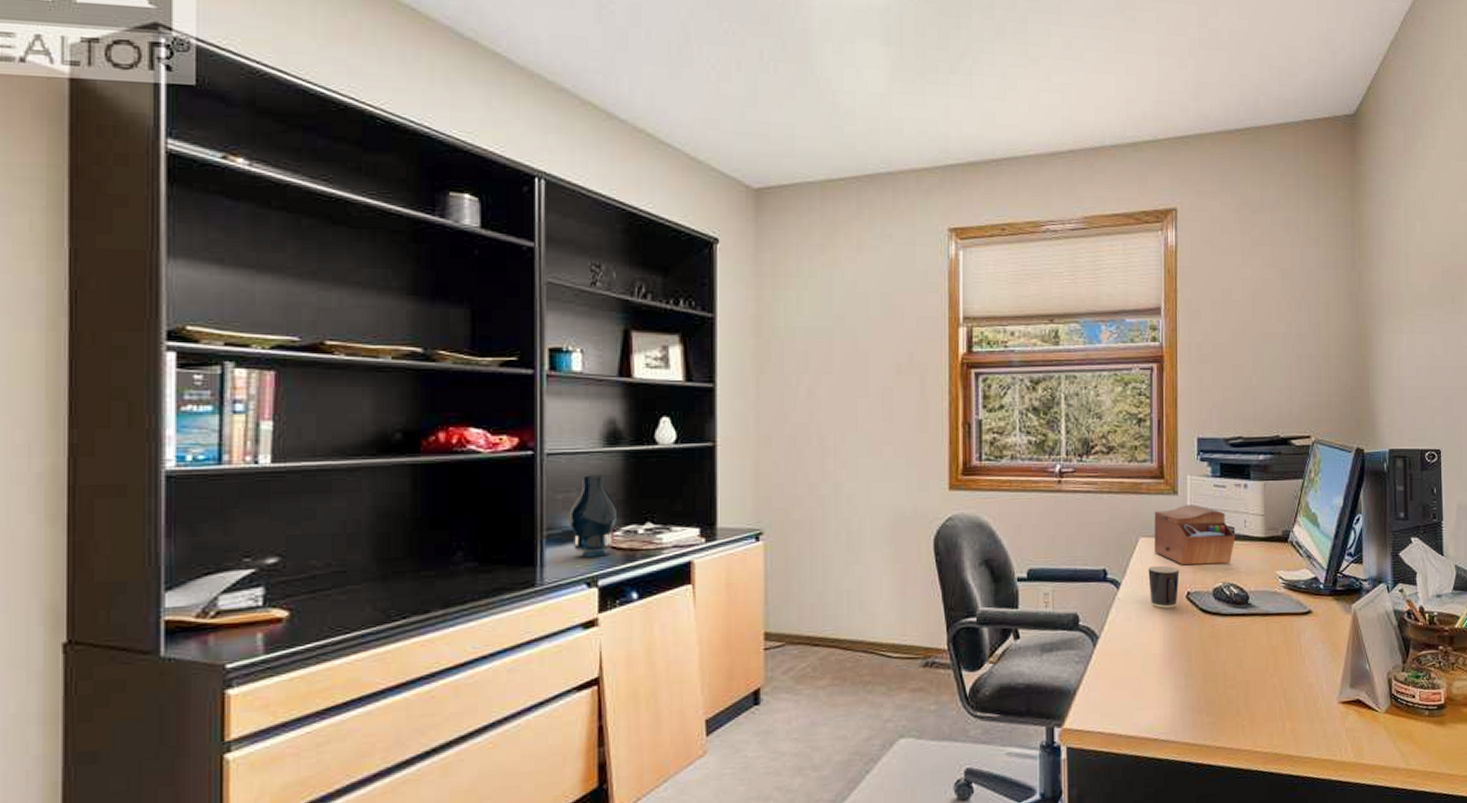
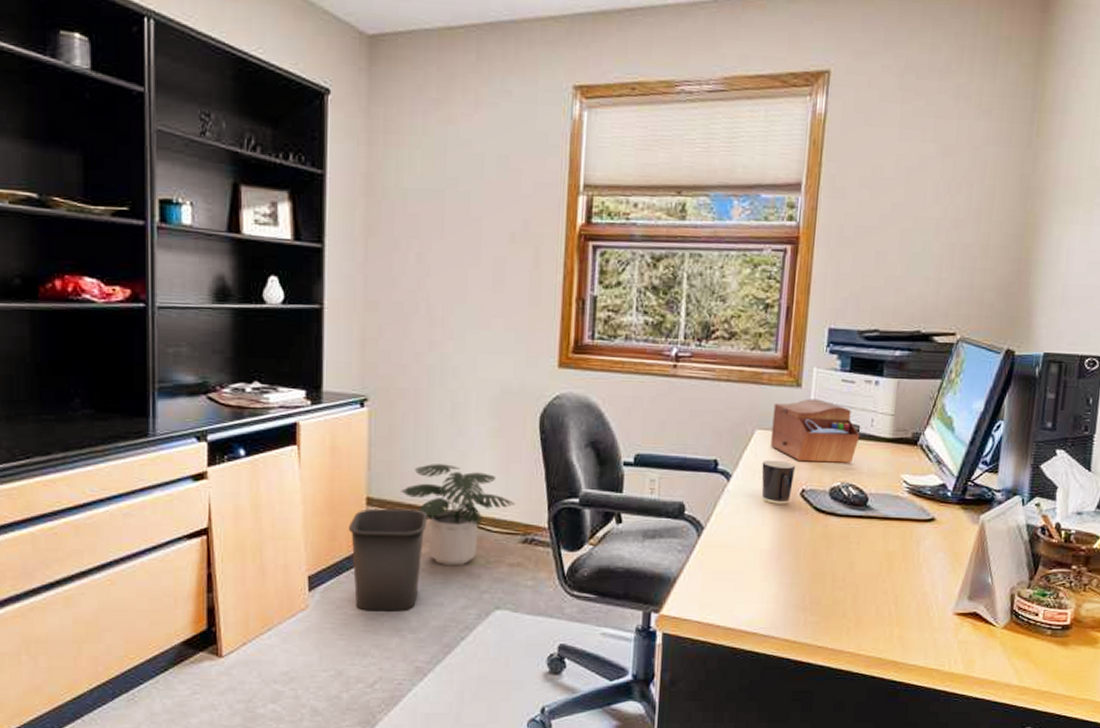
vase: present [569,475,618,557] -> none [179,330,226,412]
waste bin: none [746,641,827,752] -> present [348,508,428,612]
potted plant: none [799,592,914,697] -> present [401,464,515,566]

